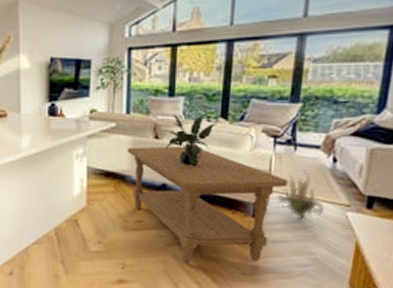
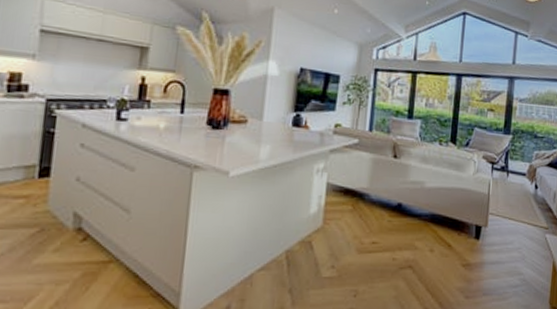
coffee table: present [127,146,288,264] -> none [367,164,502,289]
potted plant: present [163,114,217,167] -> none [401,136,447,188]
decorative plant: present [276,170,324,221] -> none [494,195,529,243]

